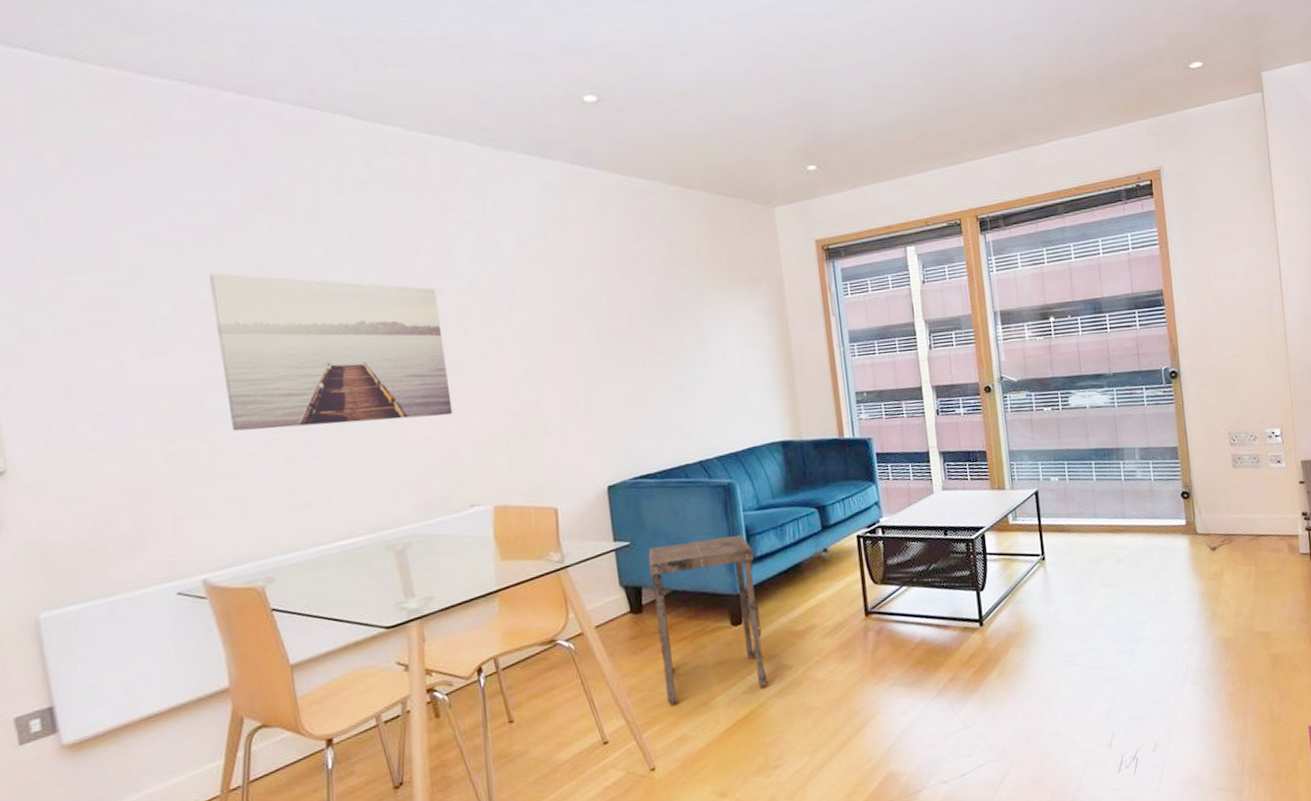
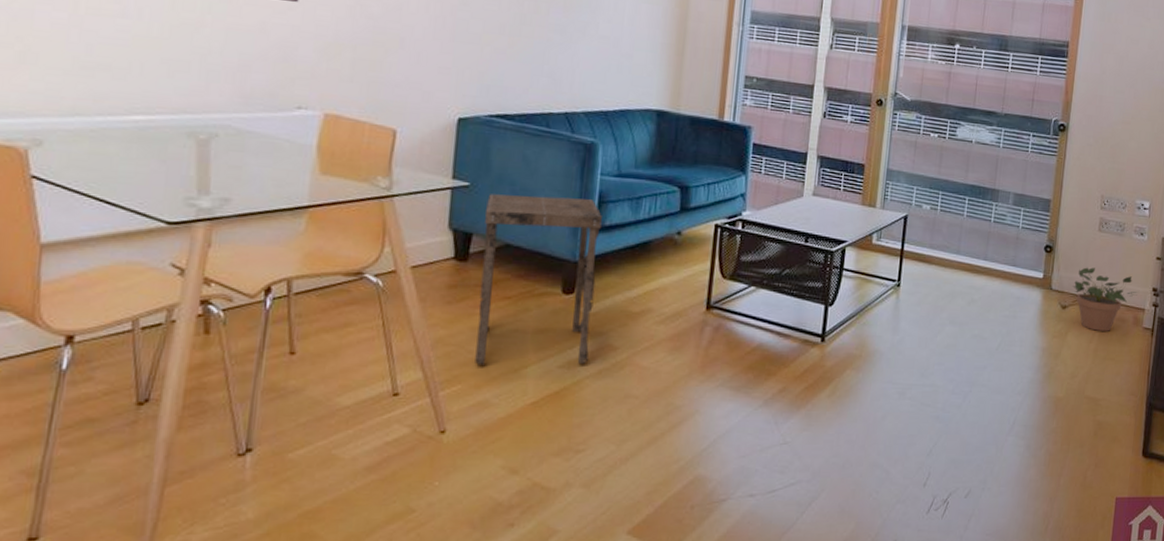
potted plant: none [1218,504,1287,566] -> present [1073,267,1138,331]

